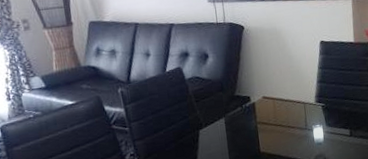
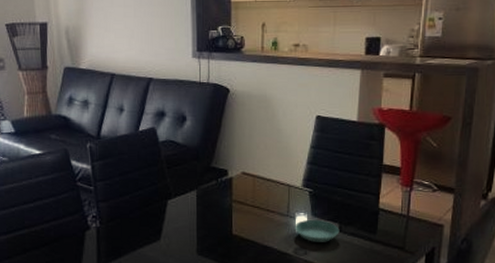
saucer: none [313,128,351,149] -> present [295,219,340,242]

